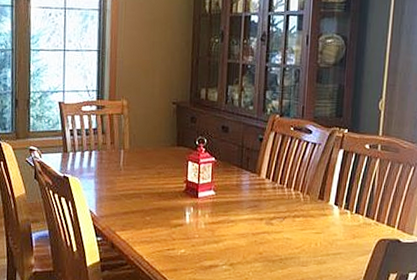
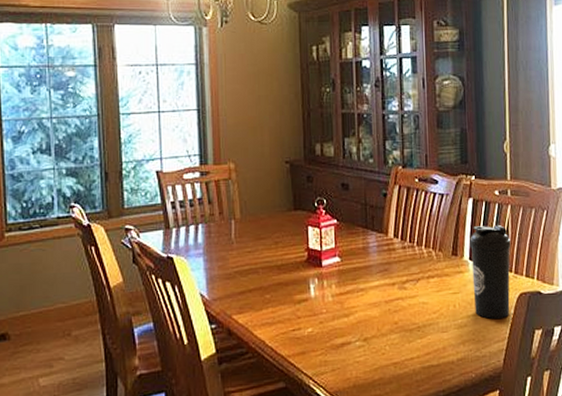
water bottle: none [335,175,376,260] -> present [470,224,511,319]

